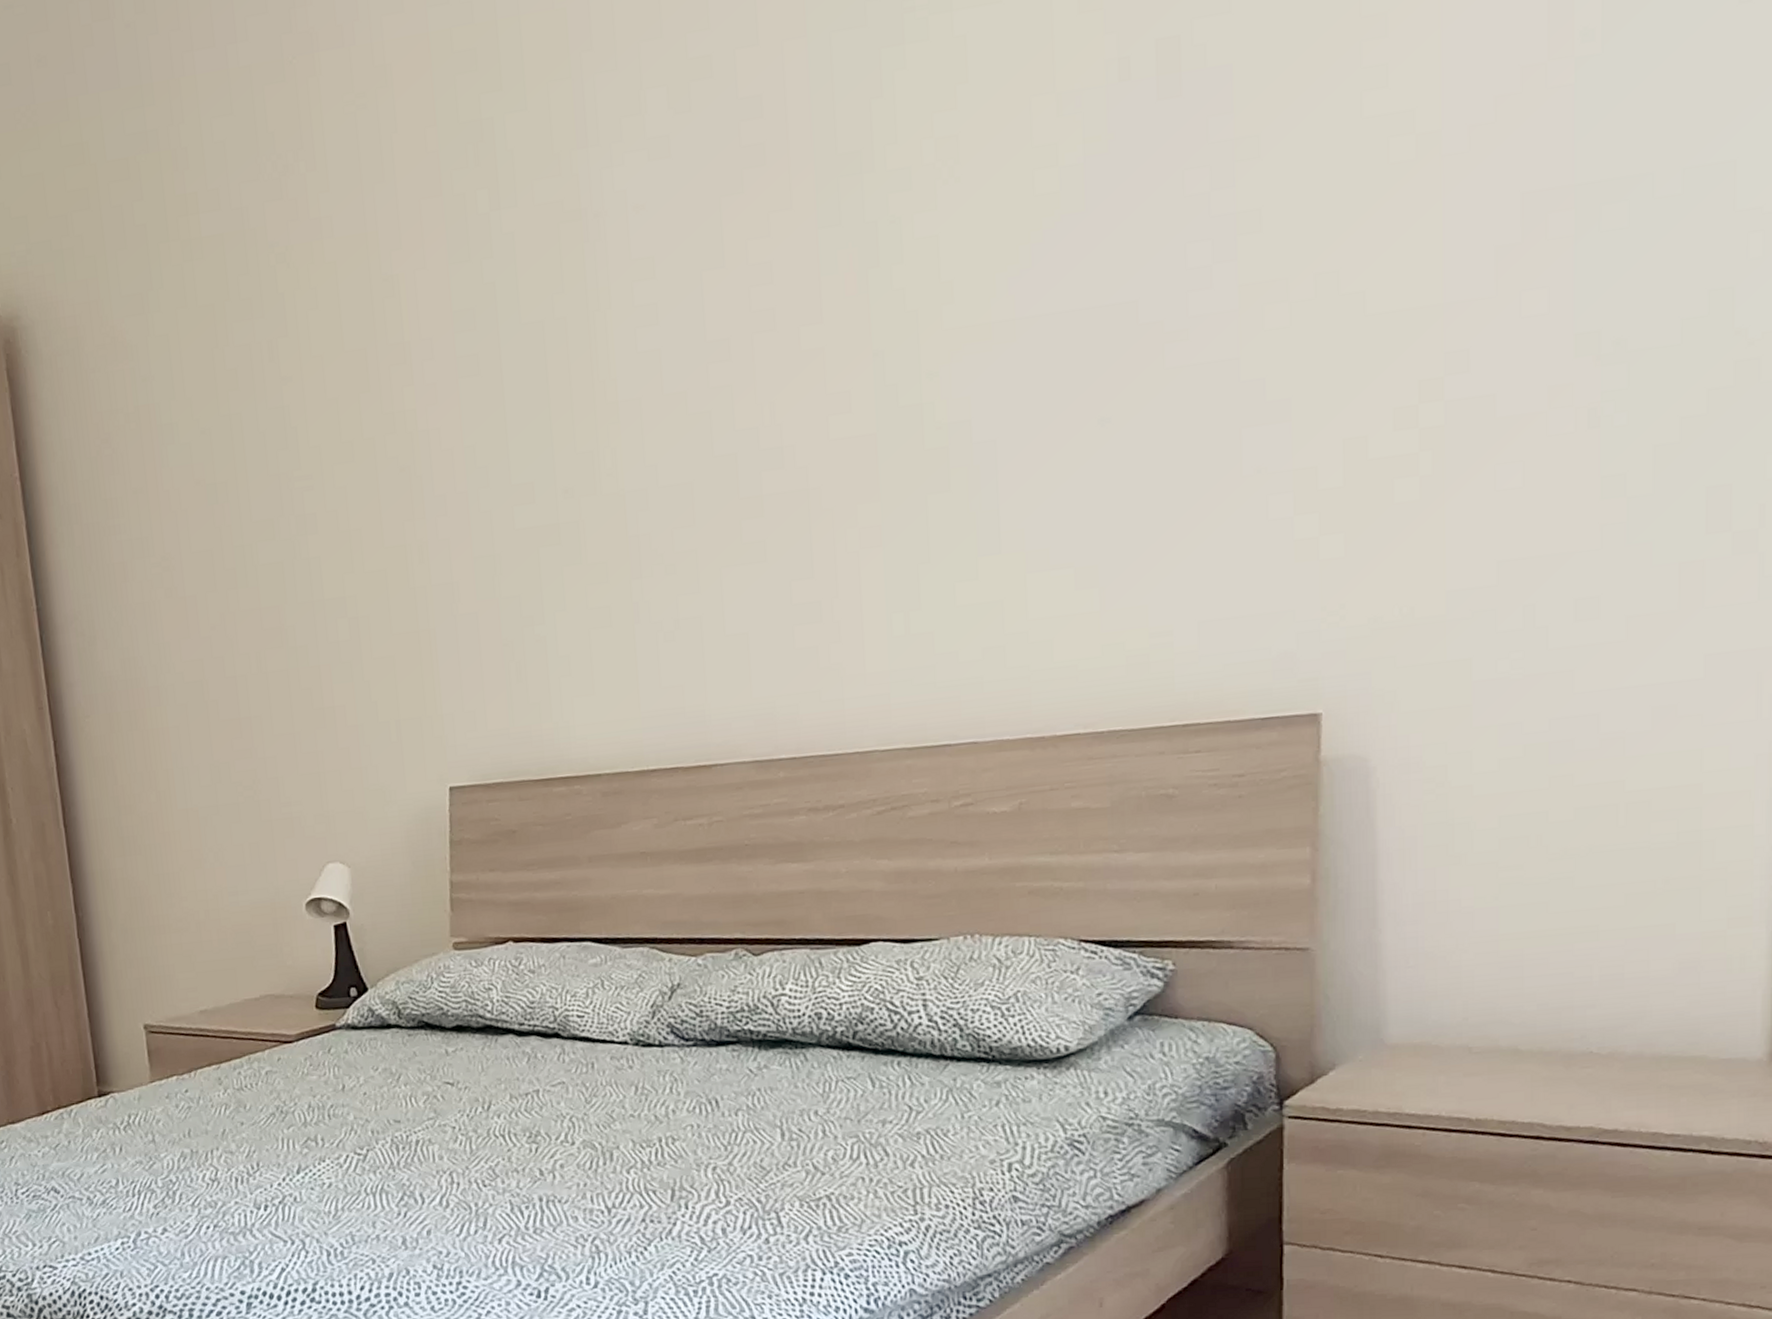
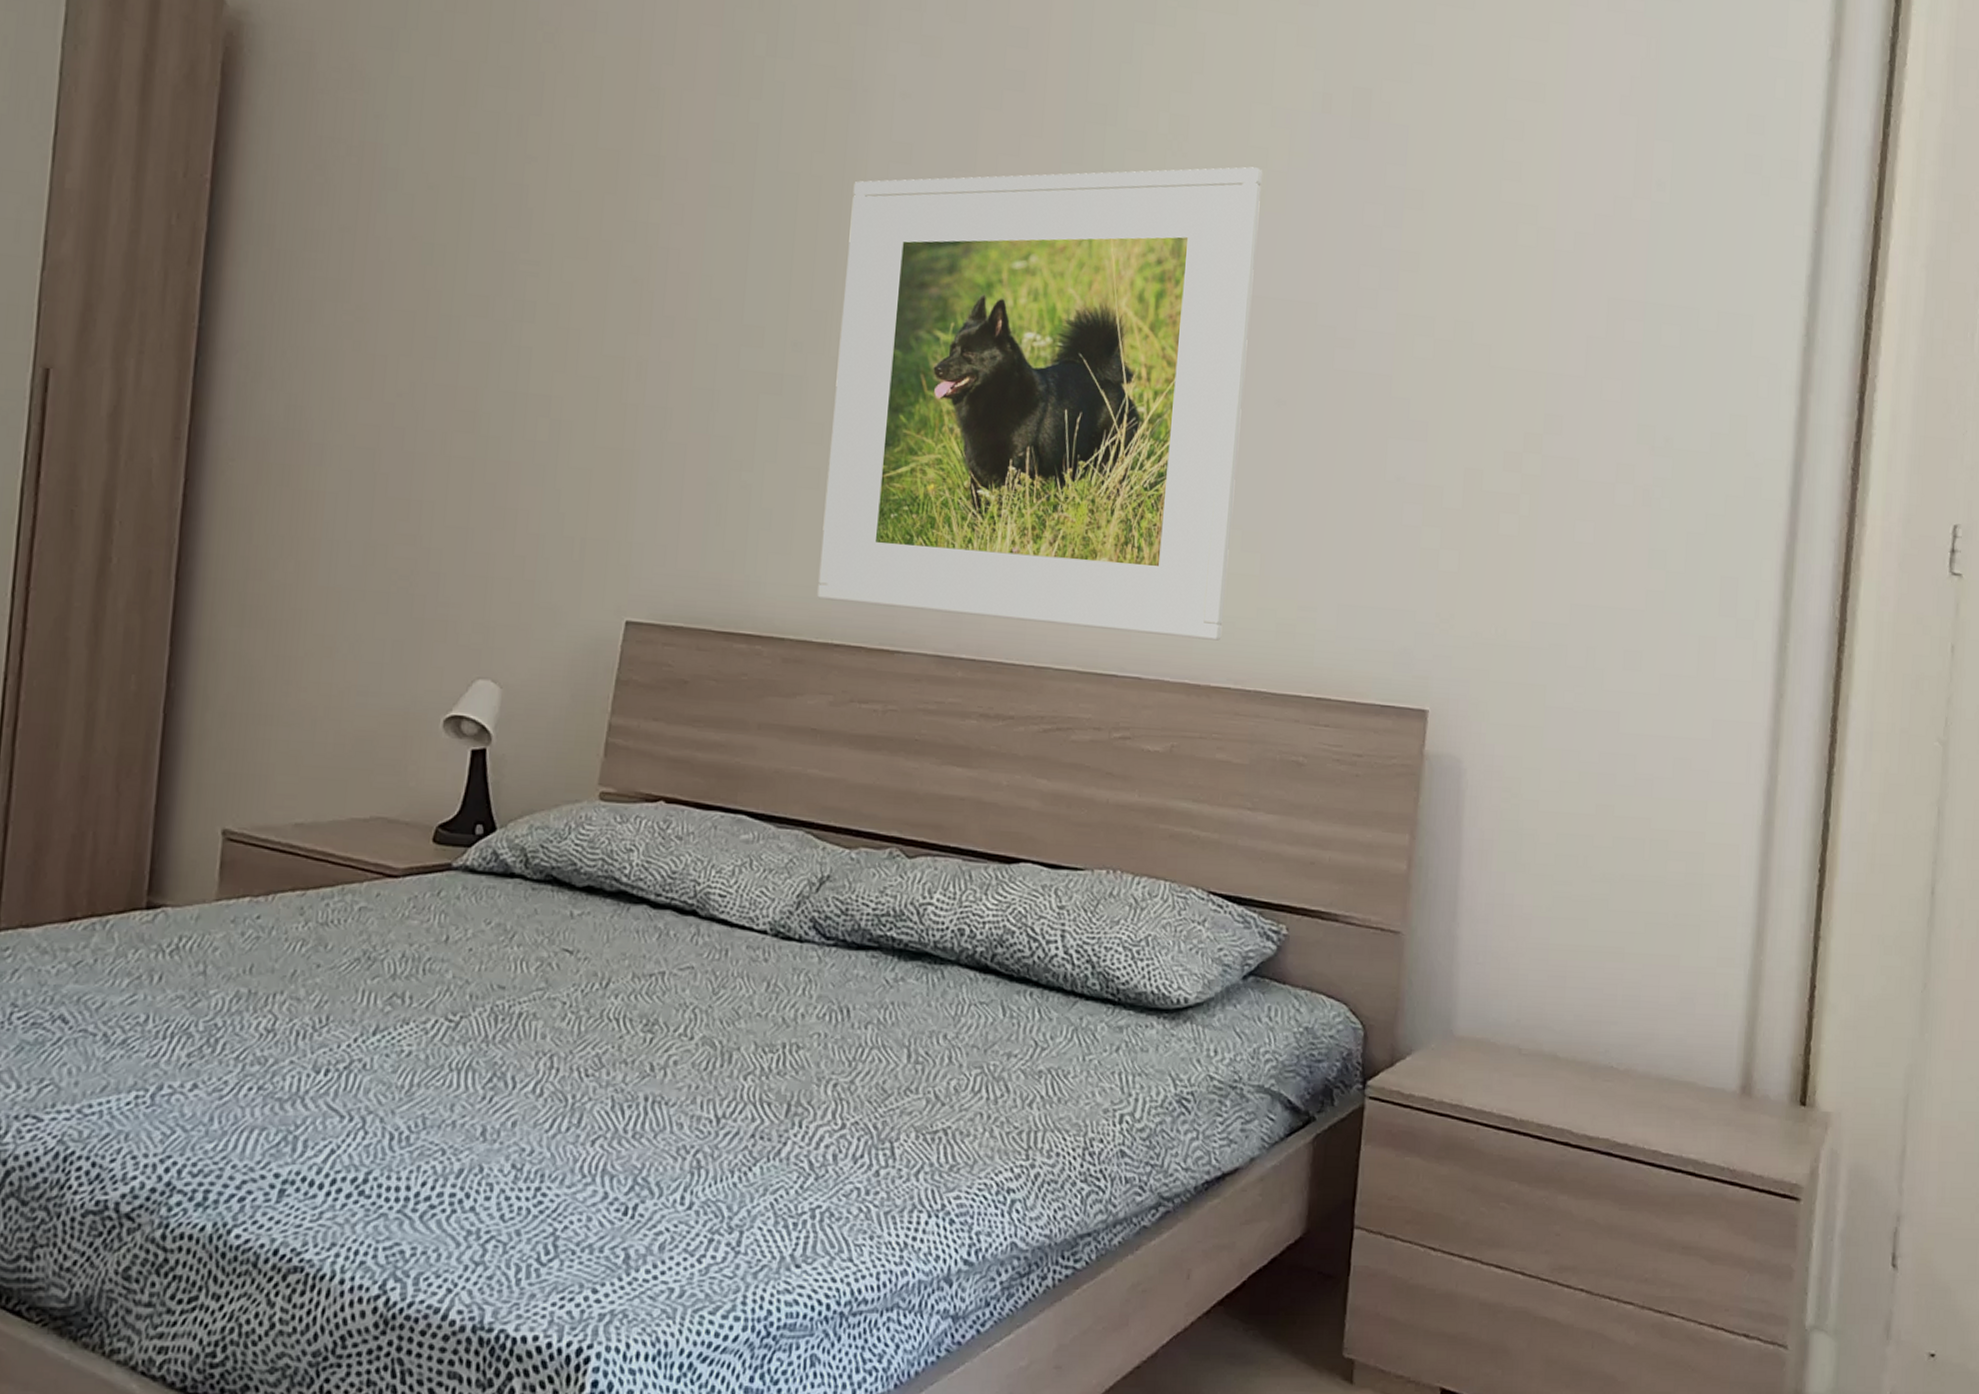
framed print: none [599,168,1064,731] -> present [817,167,1262,641]

